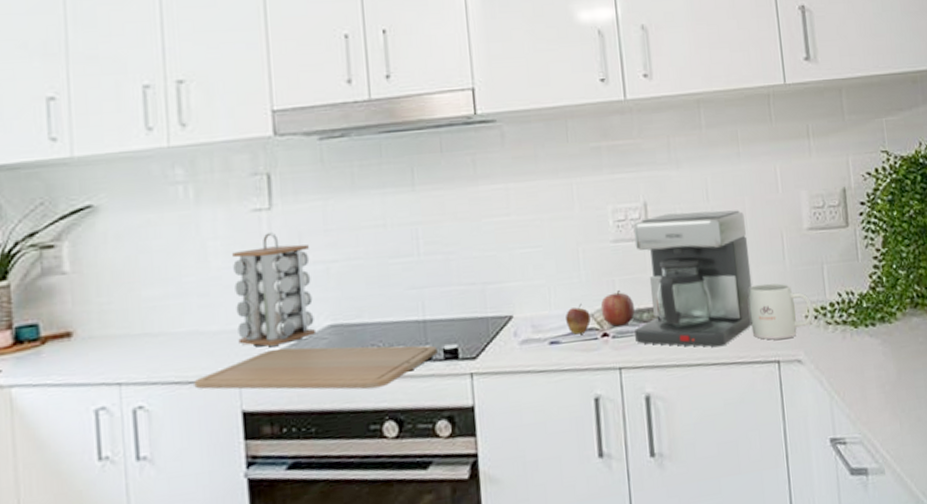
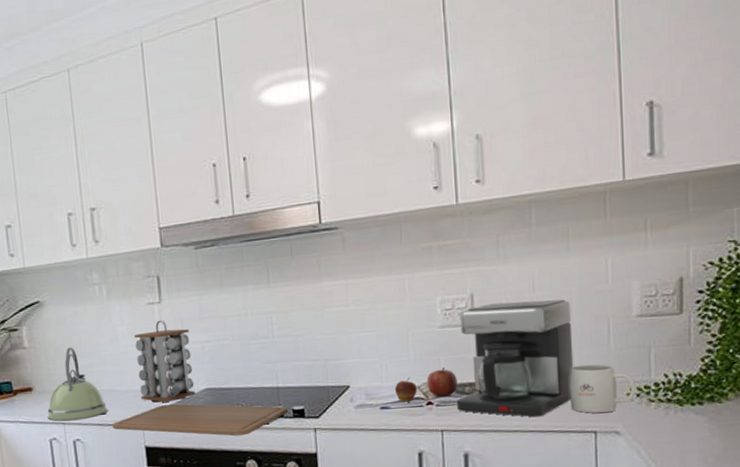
kettle: none [94,271,189,382] -> present [47,347,108,422]

